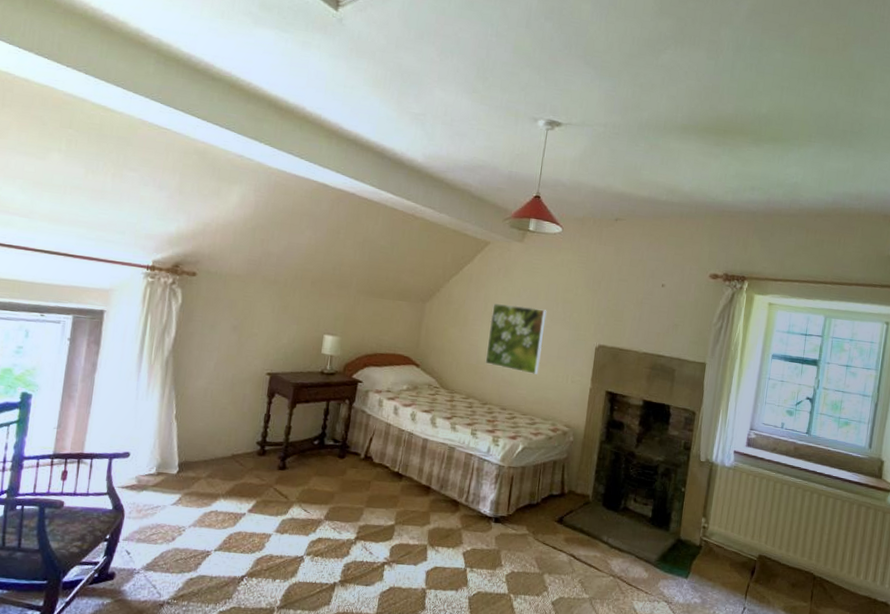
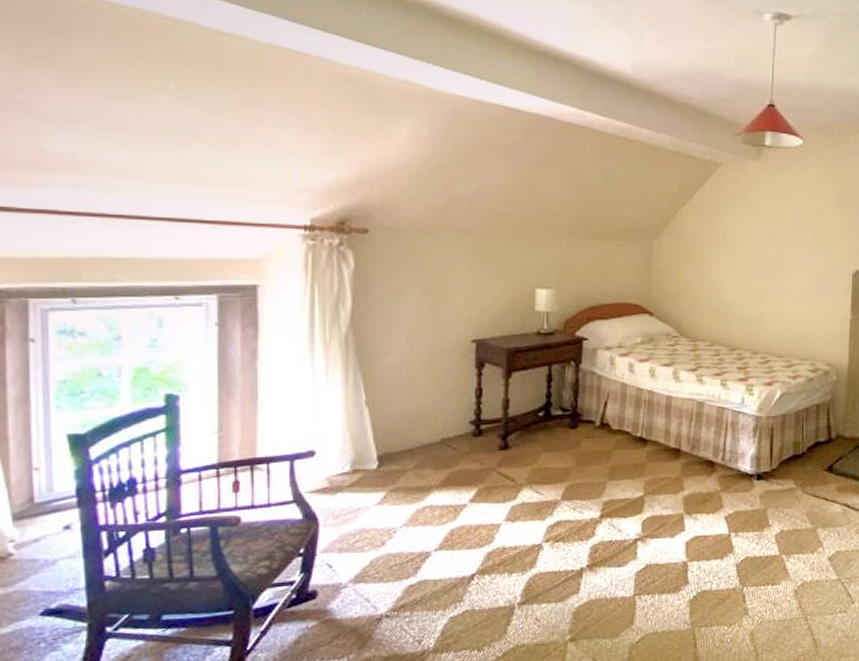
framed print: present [485,303,547,375] -> none [729,234,794,310]

